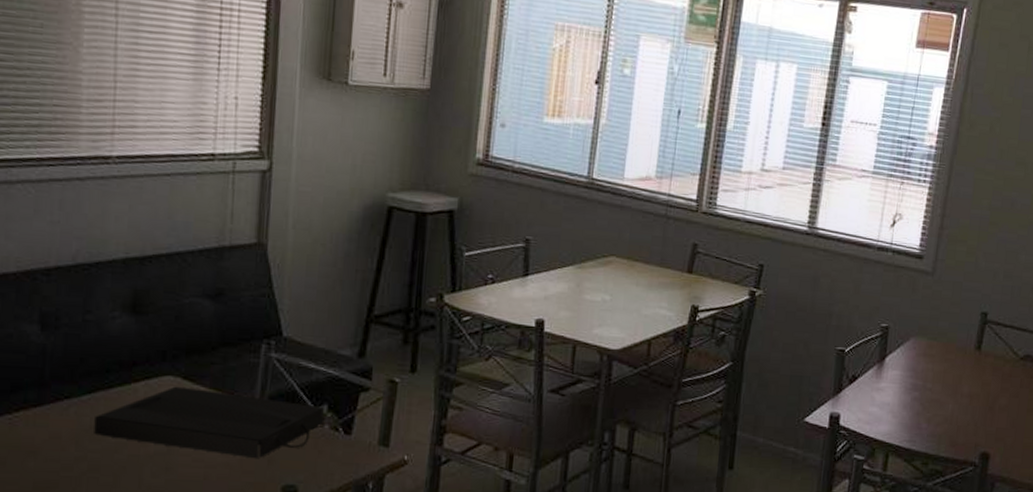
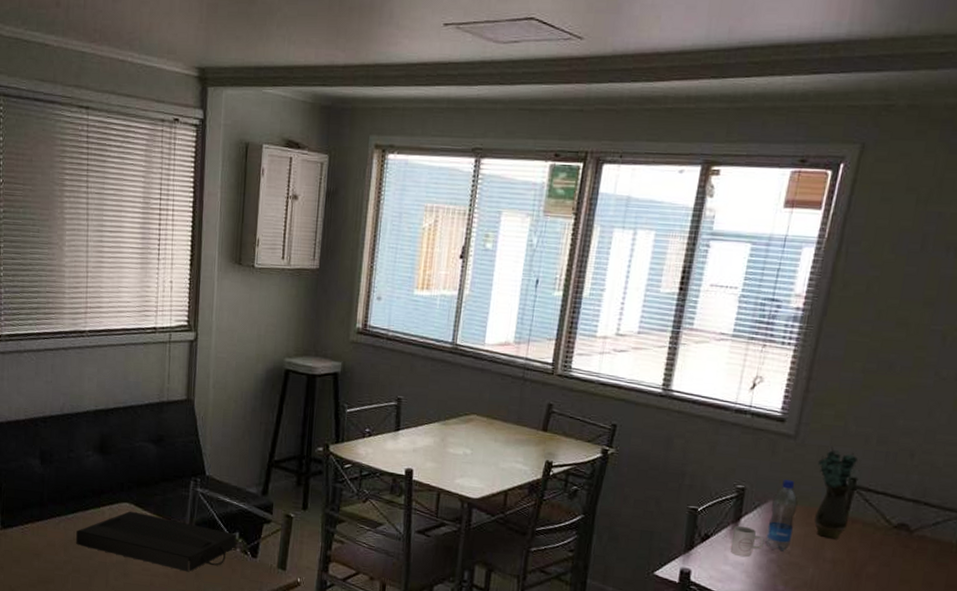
mug: none [876,365,908,398] -> present [730,525,764,558]
bottle: none [909,316,937,389] -> present [765,479,798,552]
vase: none [951,282,988,374] -> present [813,446,858,539]

